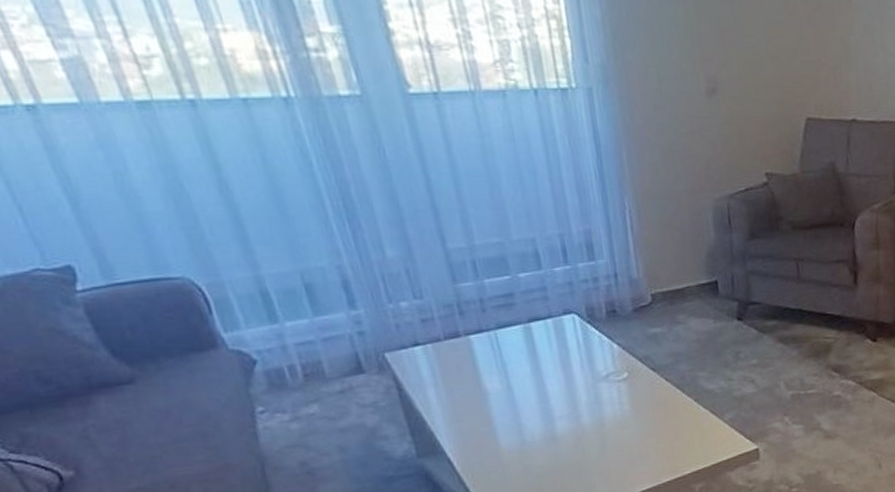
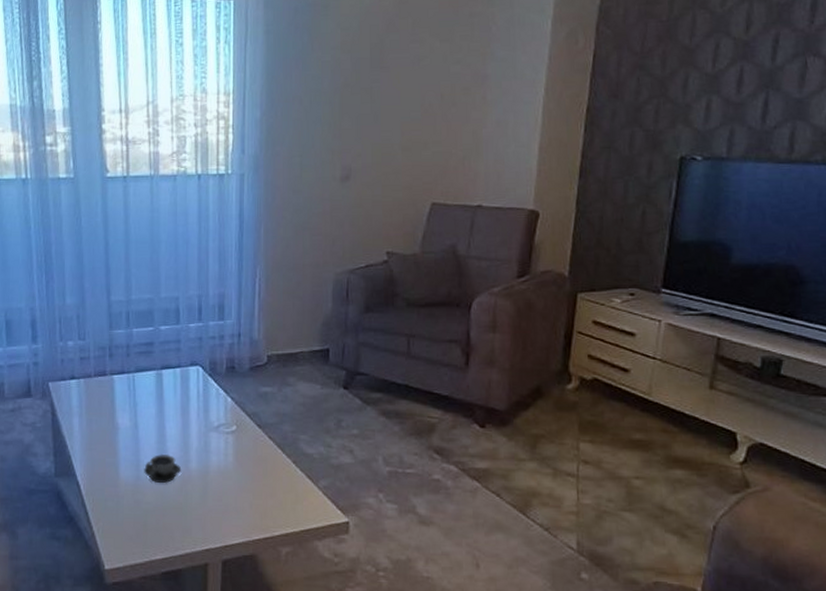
cup: none [528,413,573,445] -> present [144,453,182,483]

